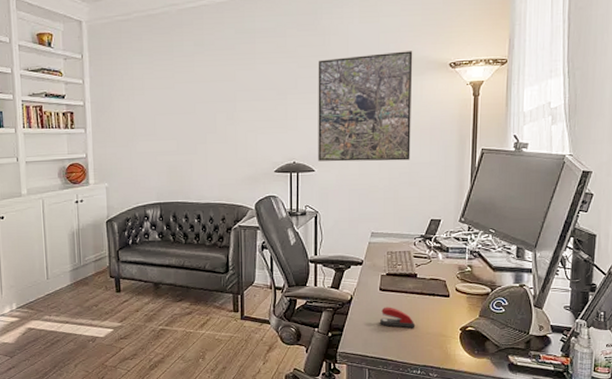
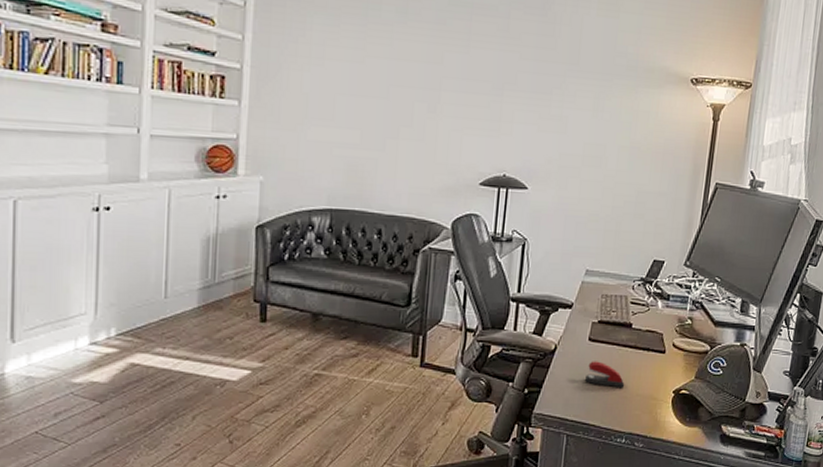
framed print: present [318,51,413,162] -> none [533,53,653,188]

